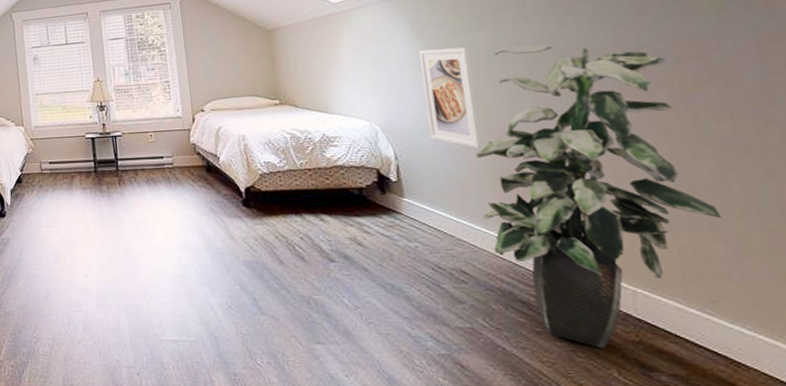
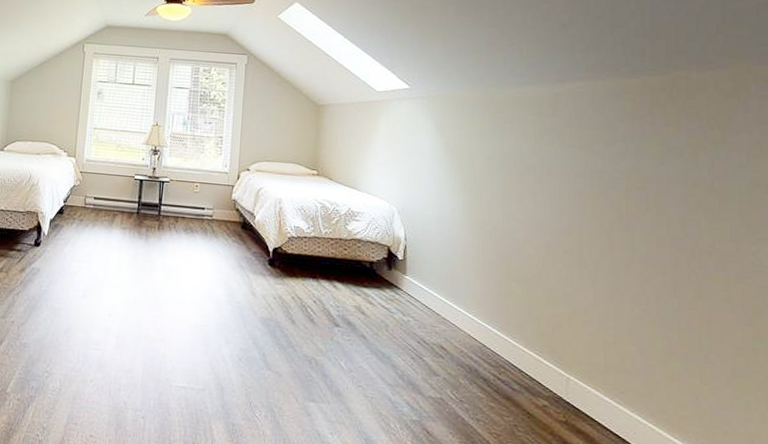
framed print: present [418,47,483,148] -> none [436,146,479,240]
indoor plant: present [476,44,722,349] -> none [465,155,638,426]

